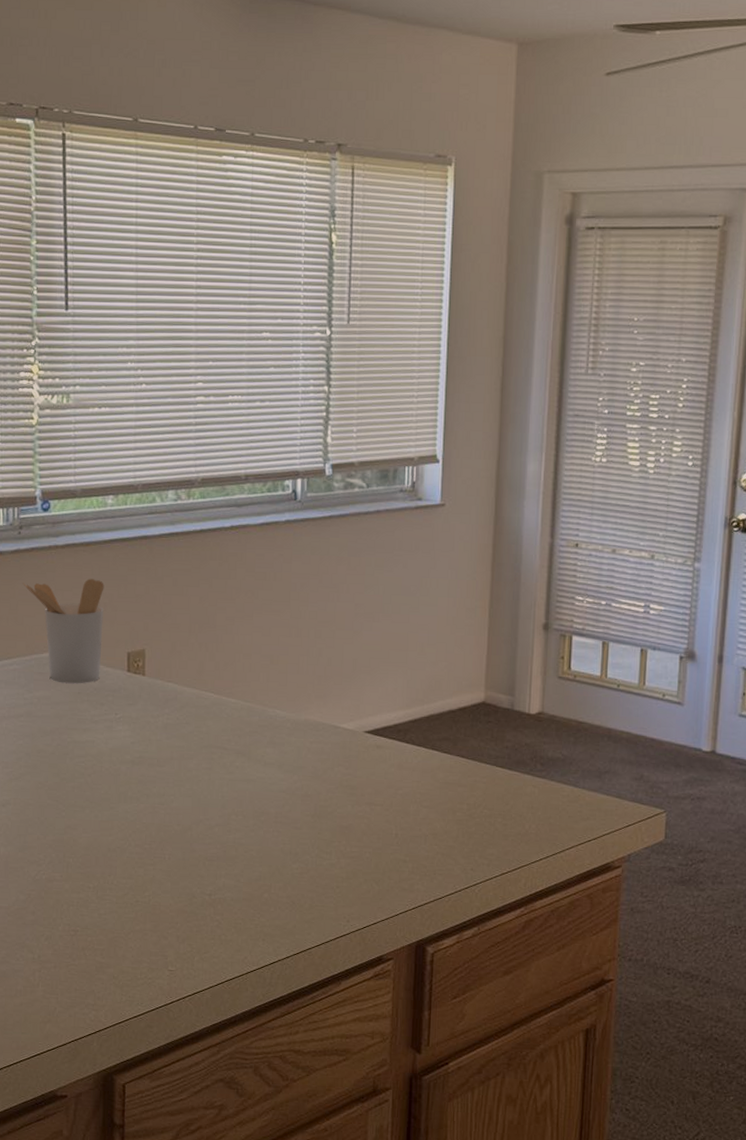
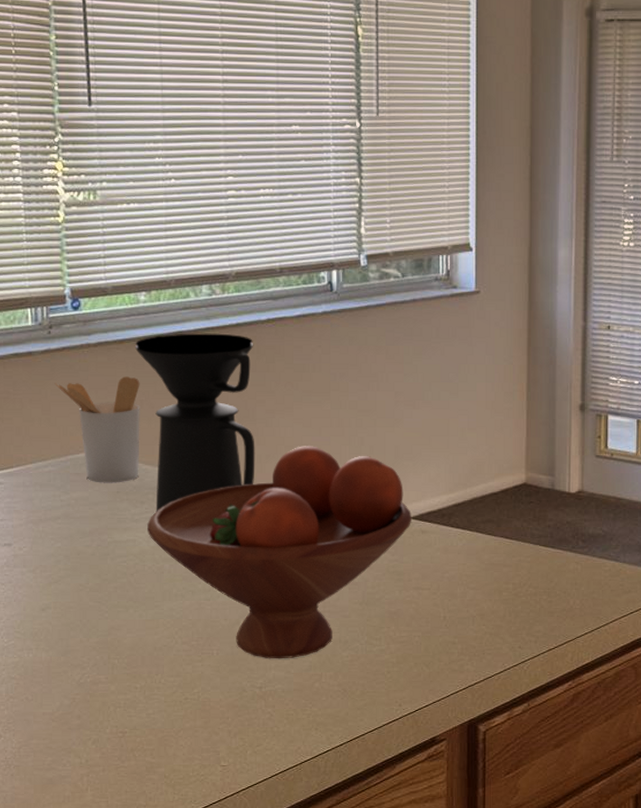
coffee maker: none [101,537,217,714] -> present [135,333,255,512]
fruit bowl: none [106,654,367,868] -> present [147,446,411,659]

